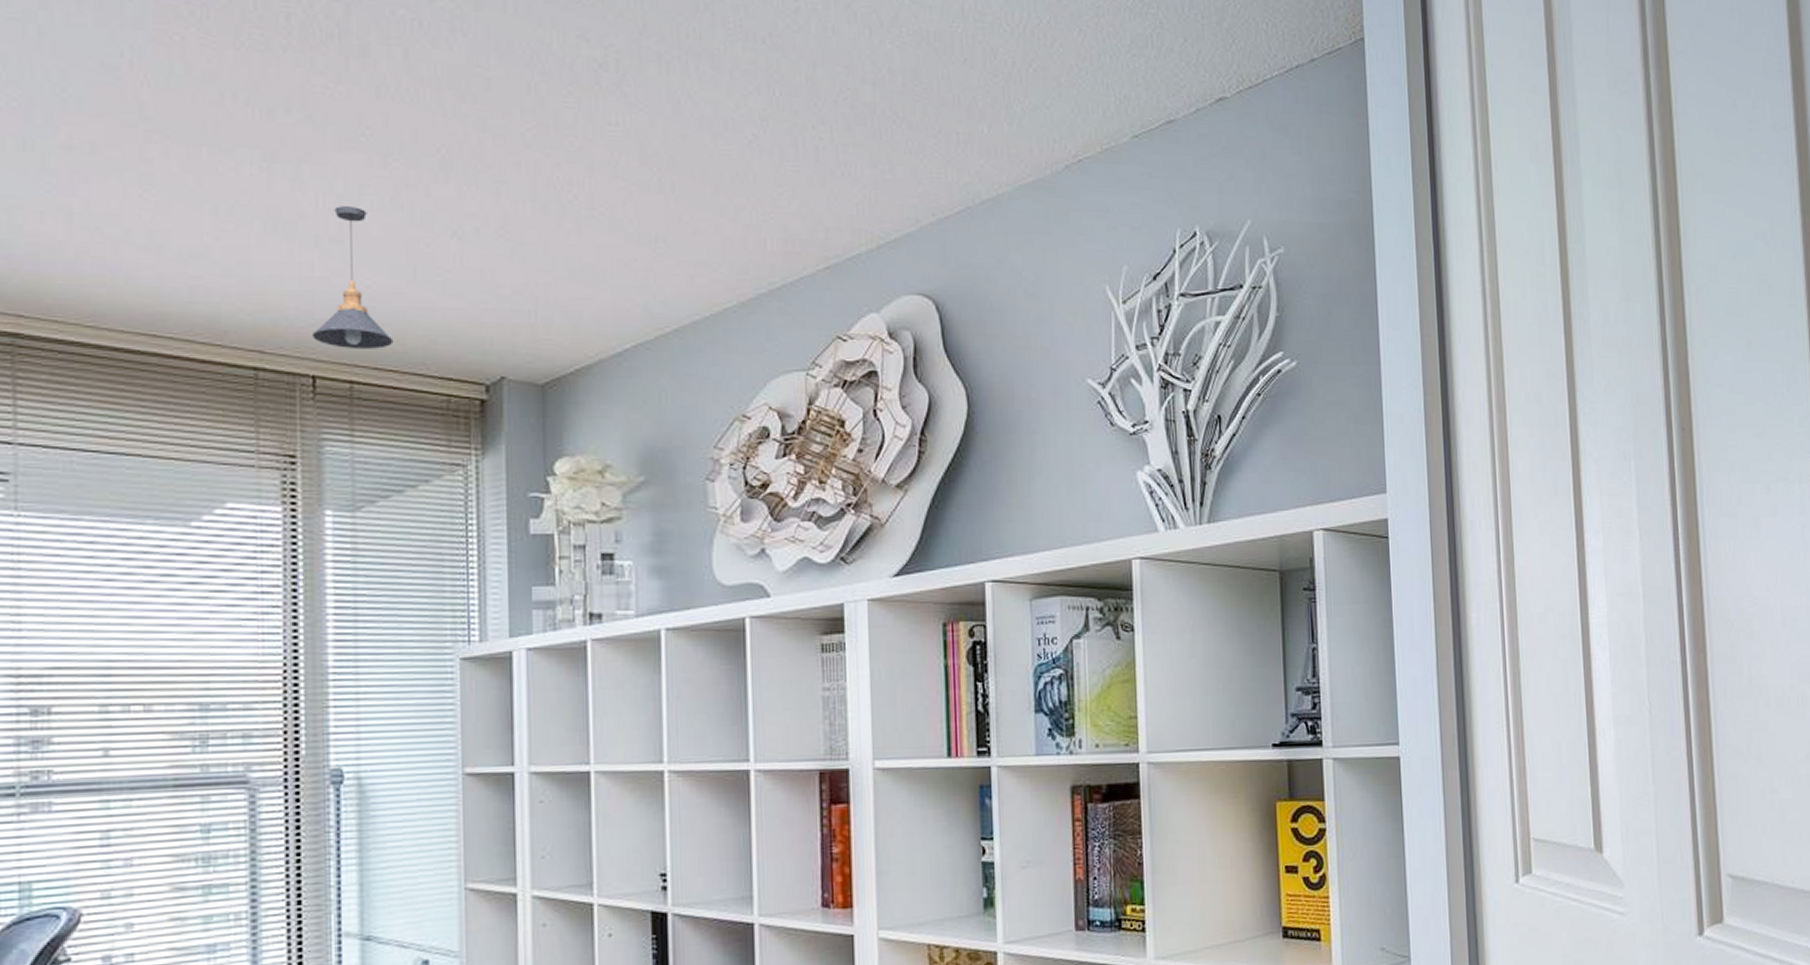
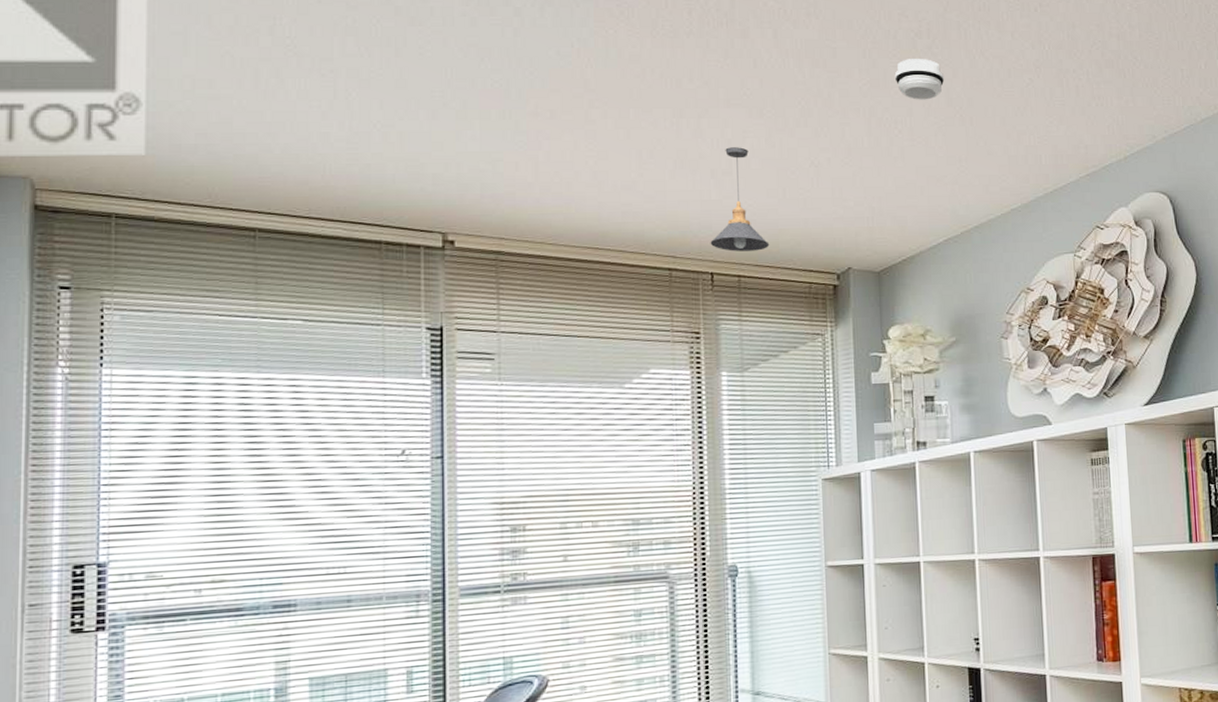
smoke detector: none [569,98,638,156] -> present [894,59,945,100]

